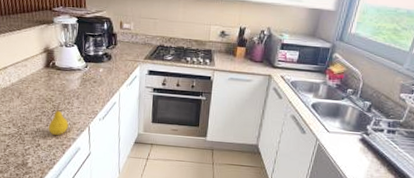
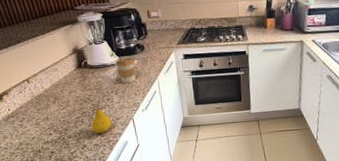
coffee cup: none [81,65,101,90] -> present [115,58,136,84]

